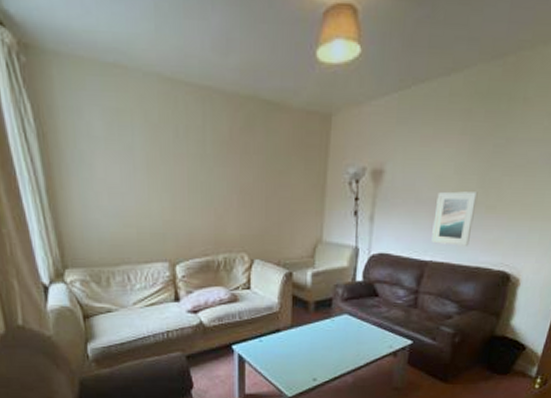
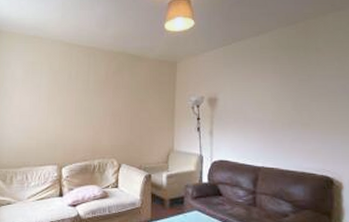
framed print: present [431,191,478,246] -> none [260,113,293,155]

